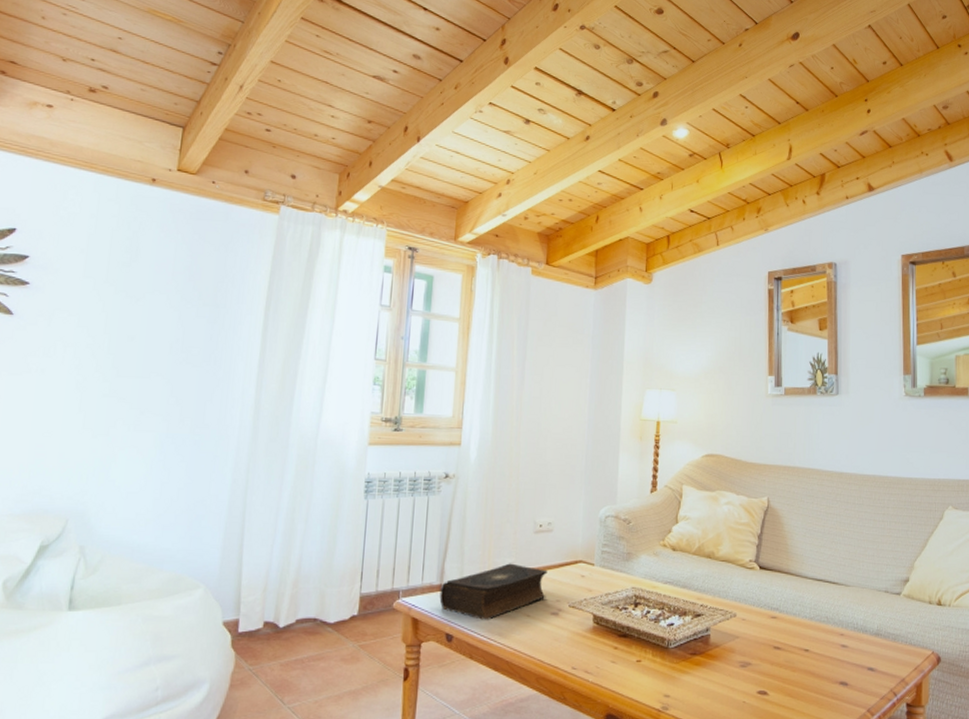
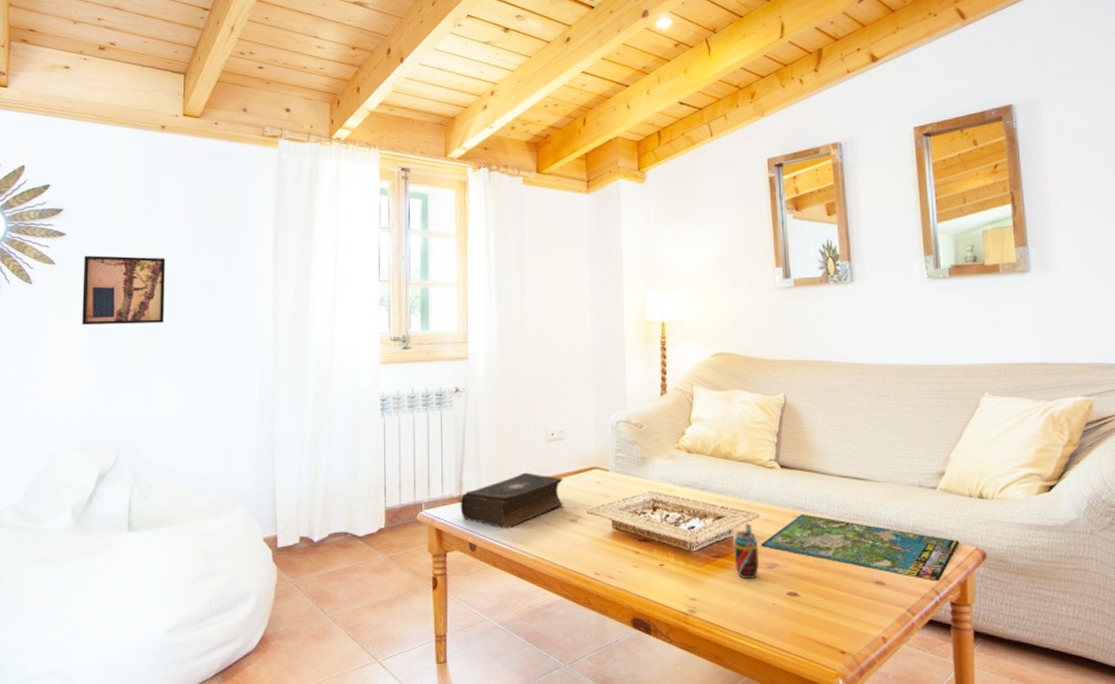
wall art: none [38,307,143,386] -> present [82,255,166,326]
beverage can: none [709,623,734,677] -> present [733,524,759,579]
board game: none [736,614,918,684] -> present [761,514,960,582]

